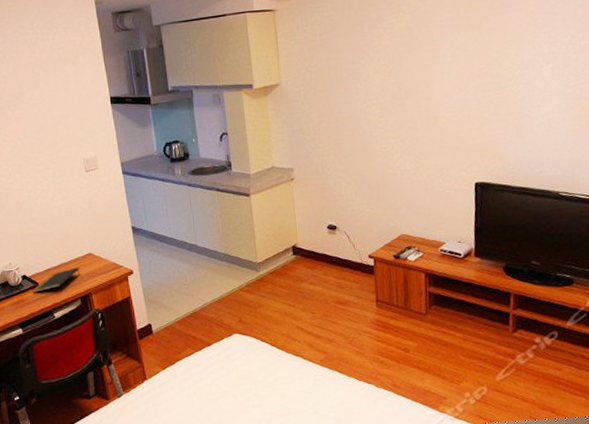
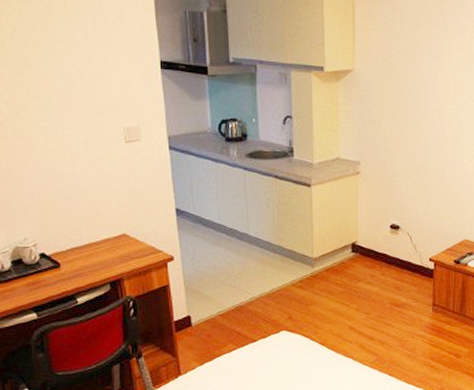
notepad: present [32,267,80,293] -> none [52,248,111,274]

